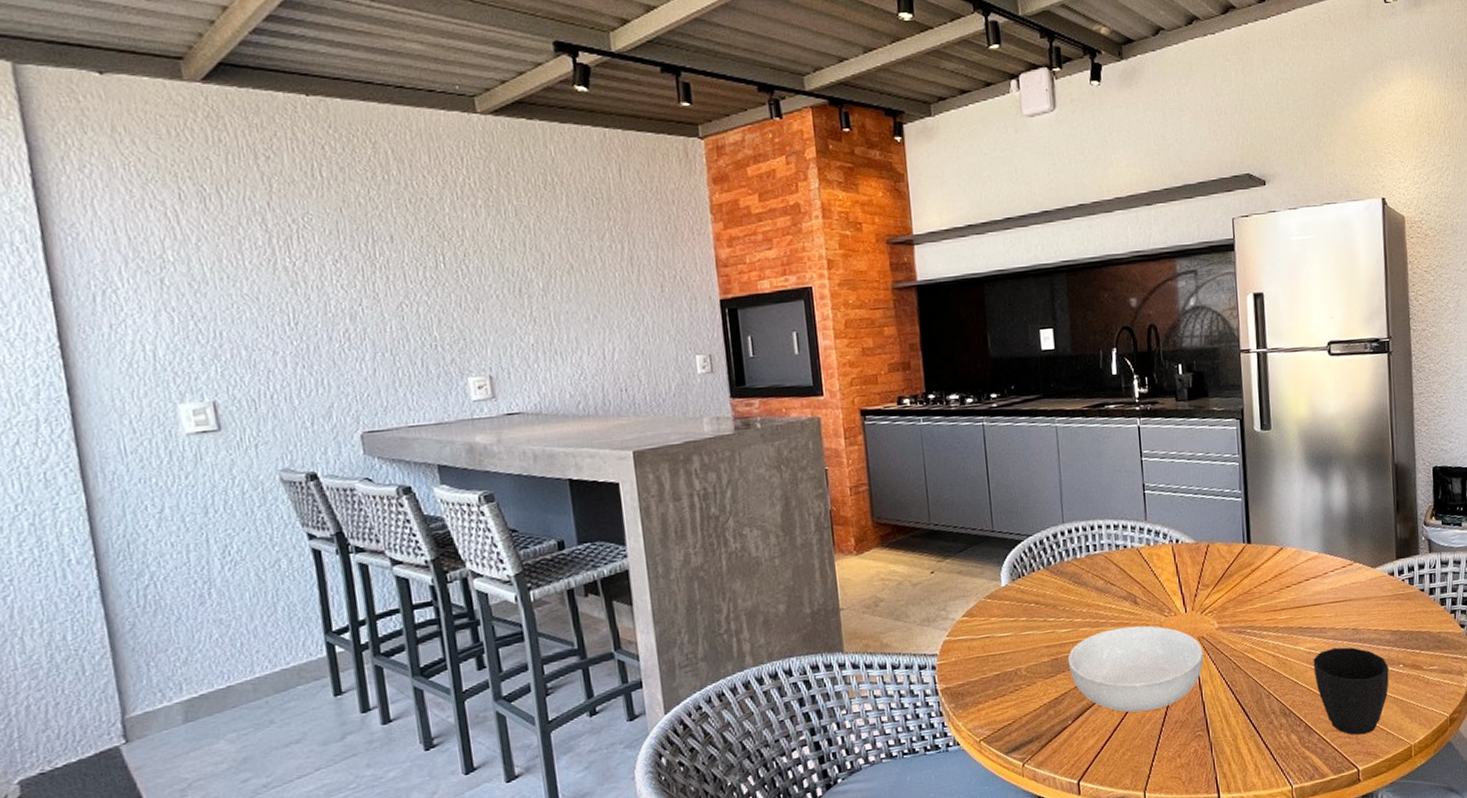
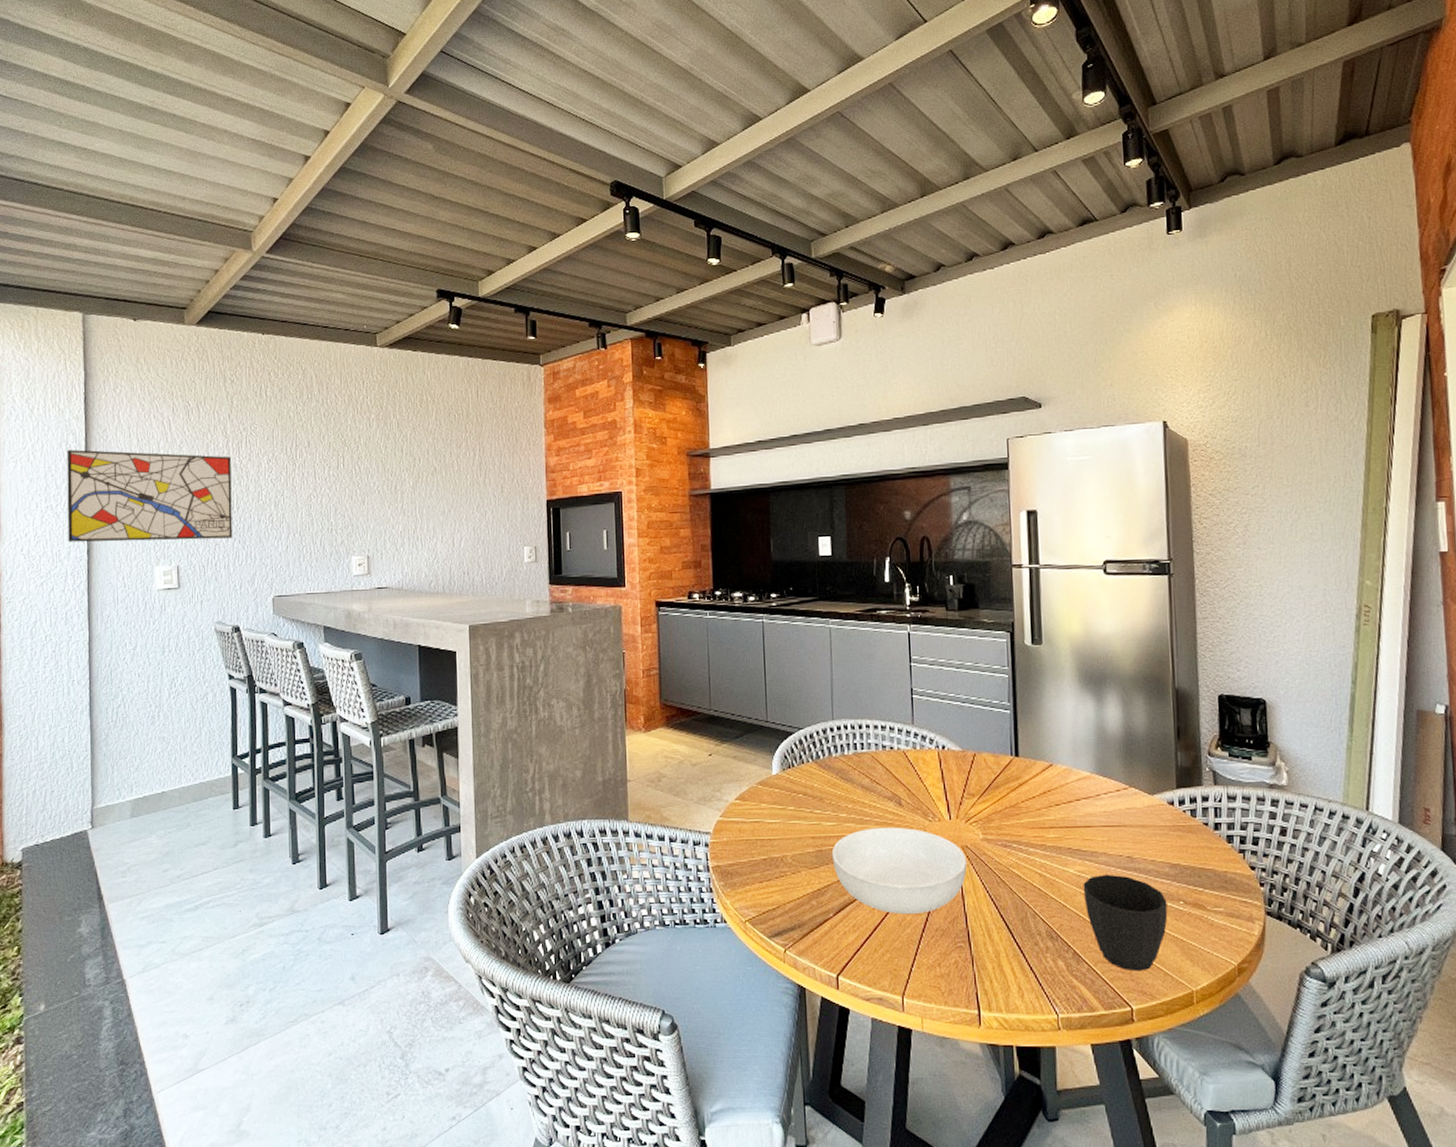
wall art: none [13,252,293,379] -> present [67,449,233,543]

